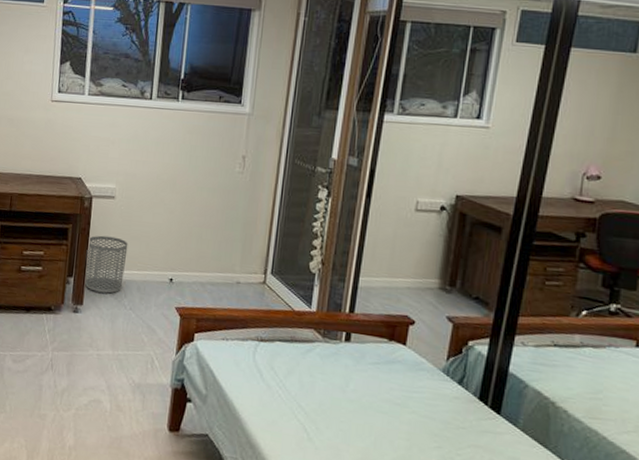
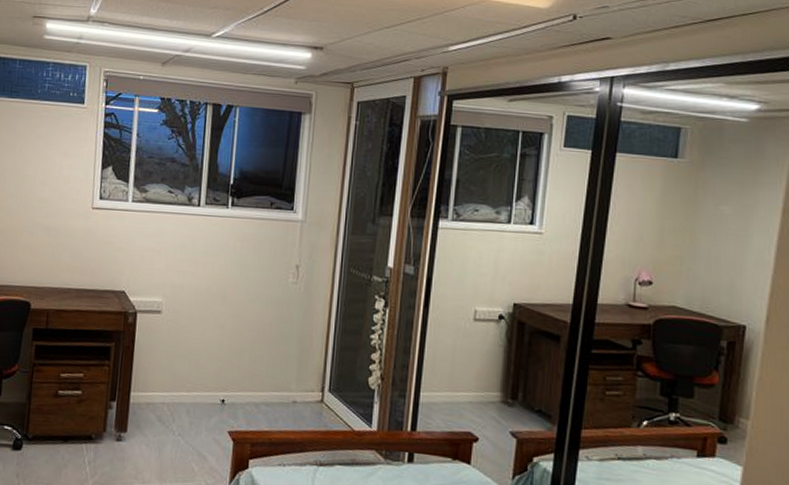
waste bin: present [85,235,128,294] -> none [129,354,176,419]

